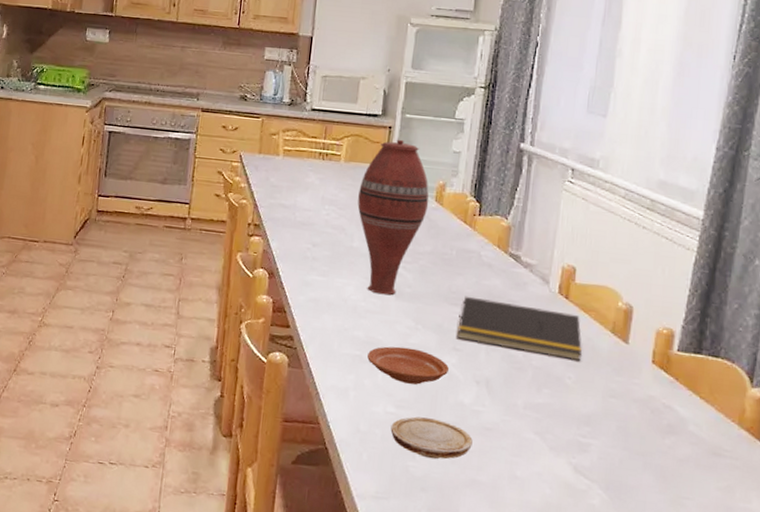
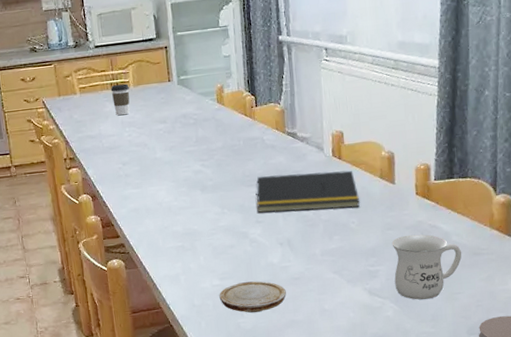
coffee cup: none [317,155,340,191] -> present [110,83,130,116]
vase: present [357,139,430,295] -> none [151,56,213,192]
plate: present [367,346,449,385] -> none [188,229,256,259]
mug: none [608,409,699,497] -> present [391,234,462,300]

